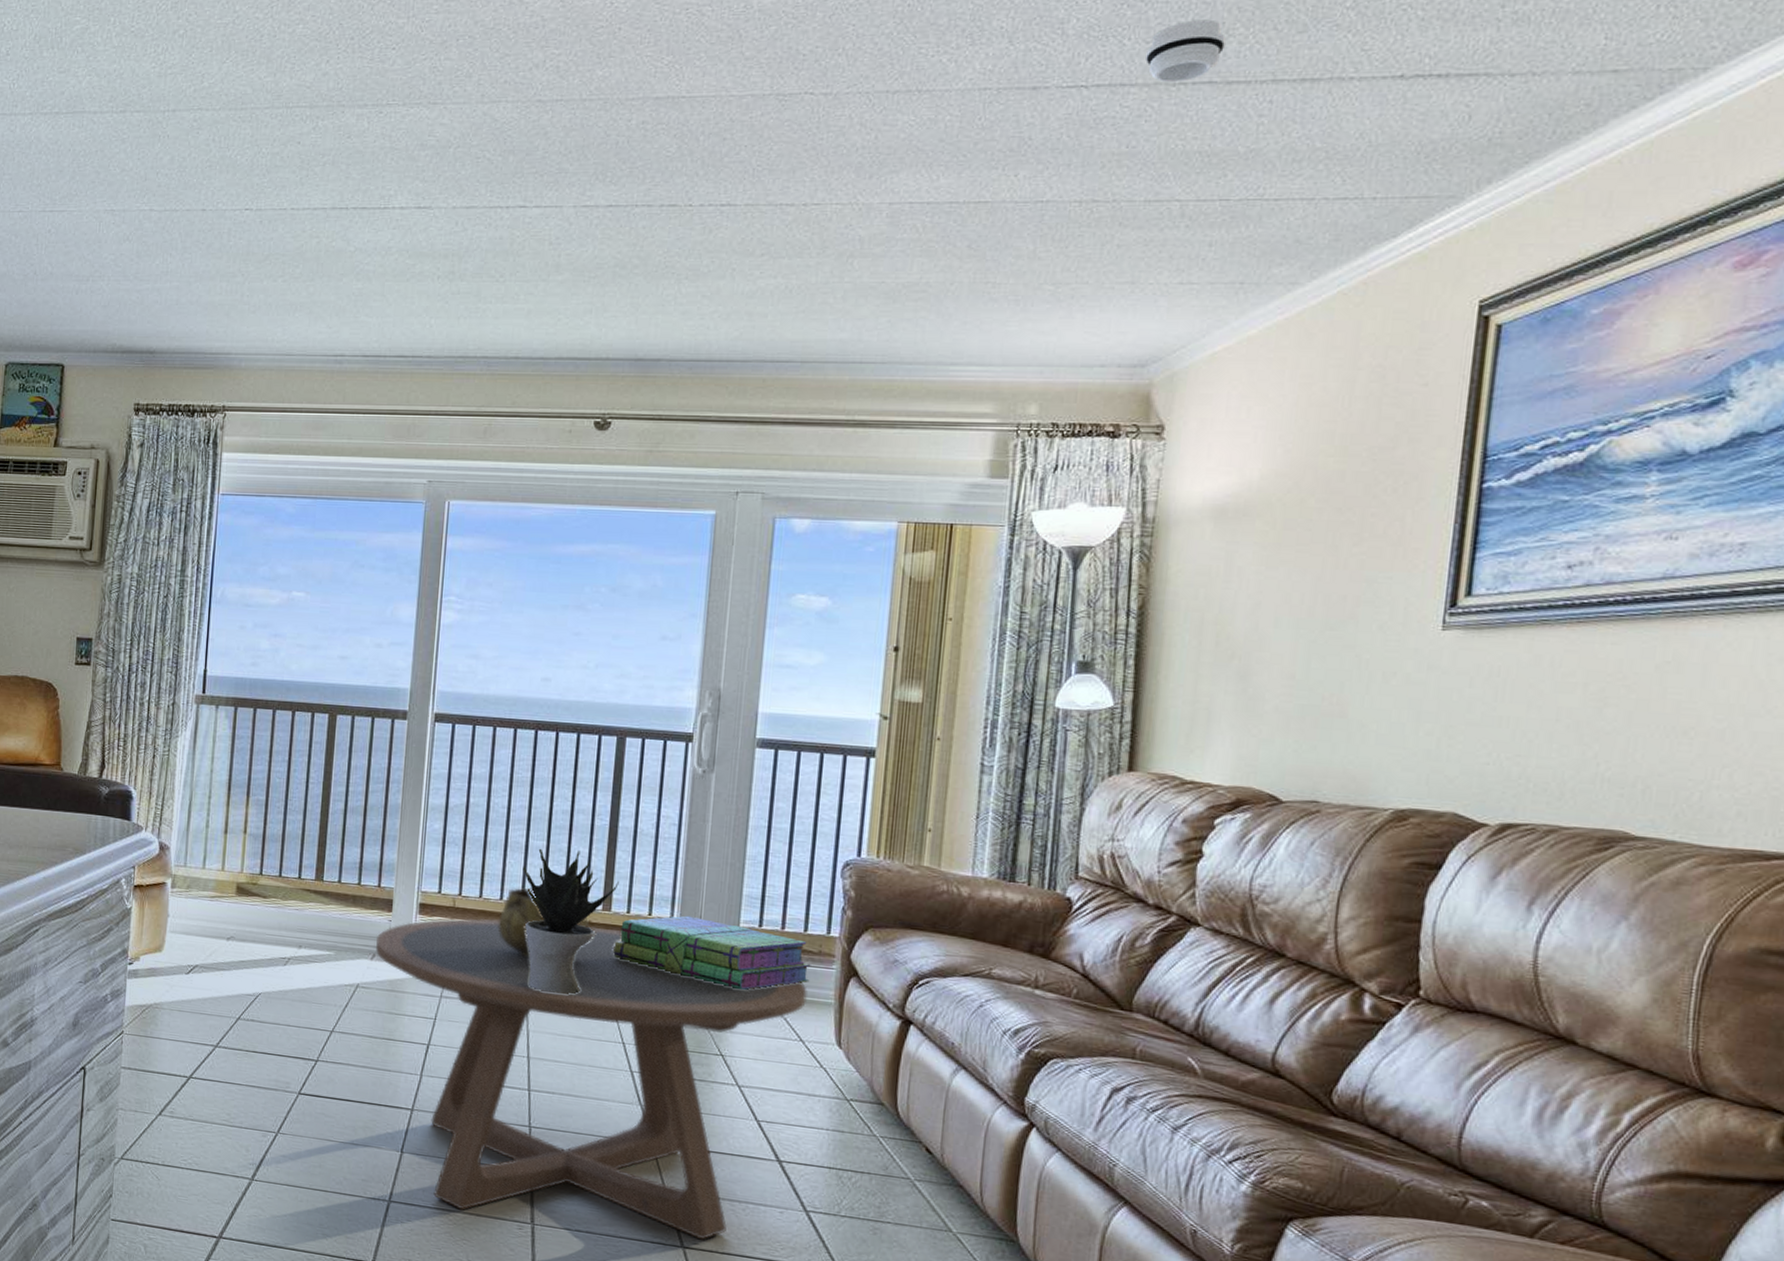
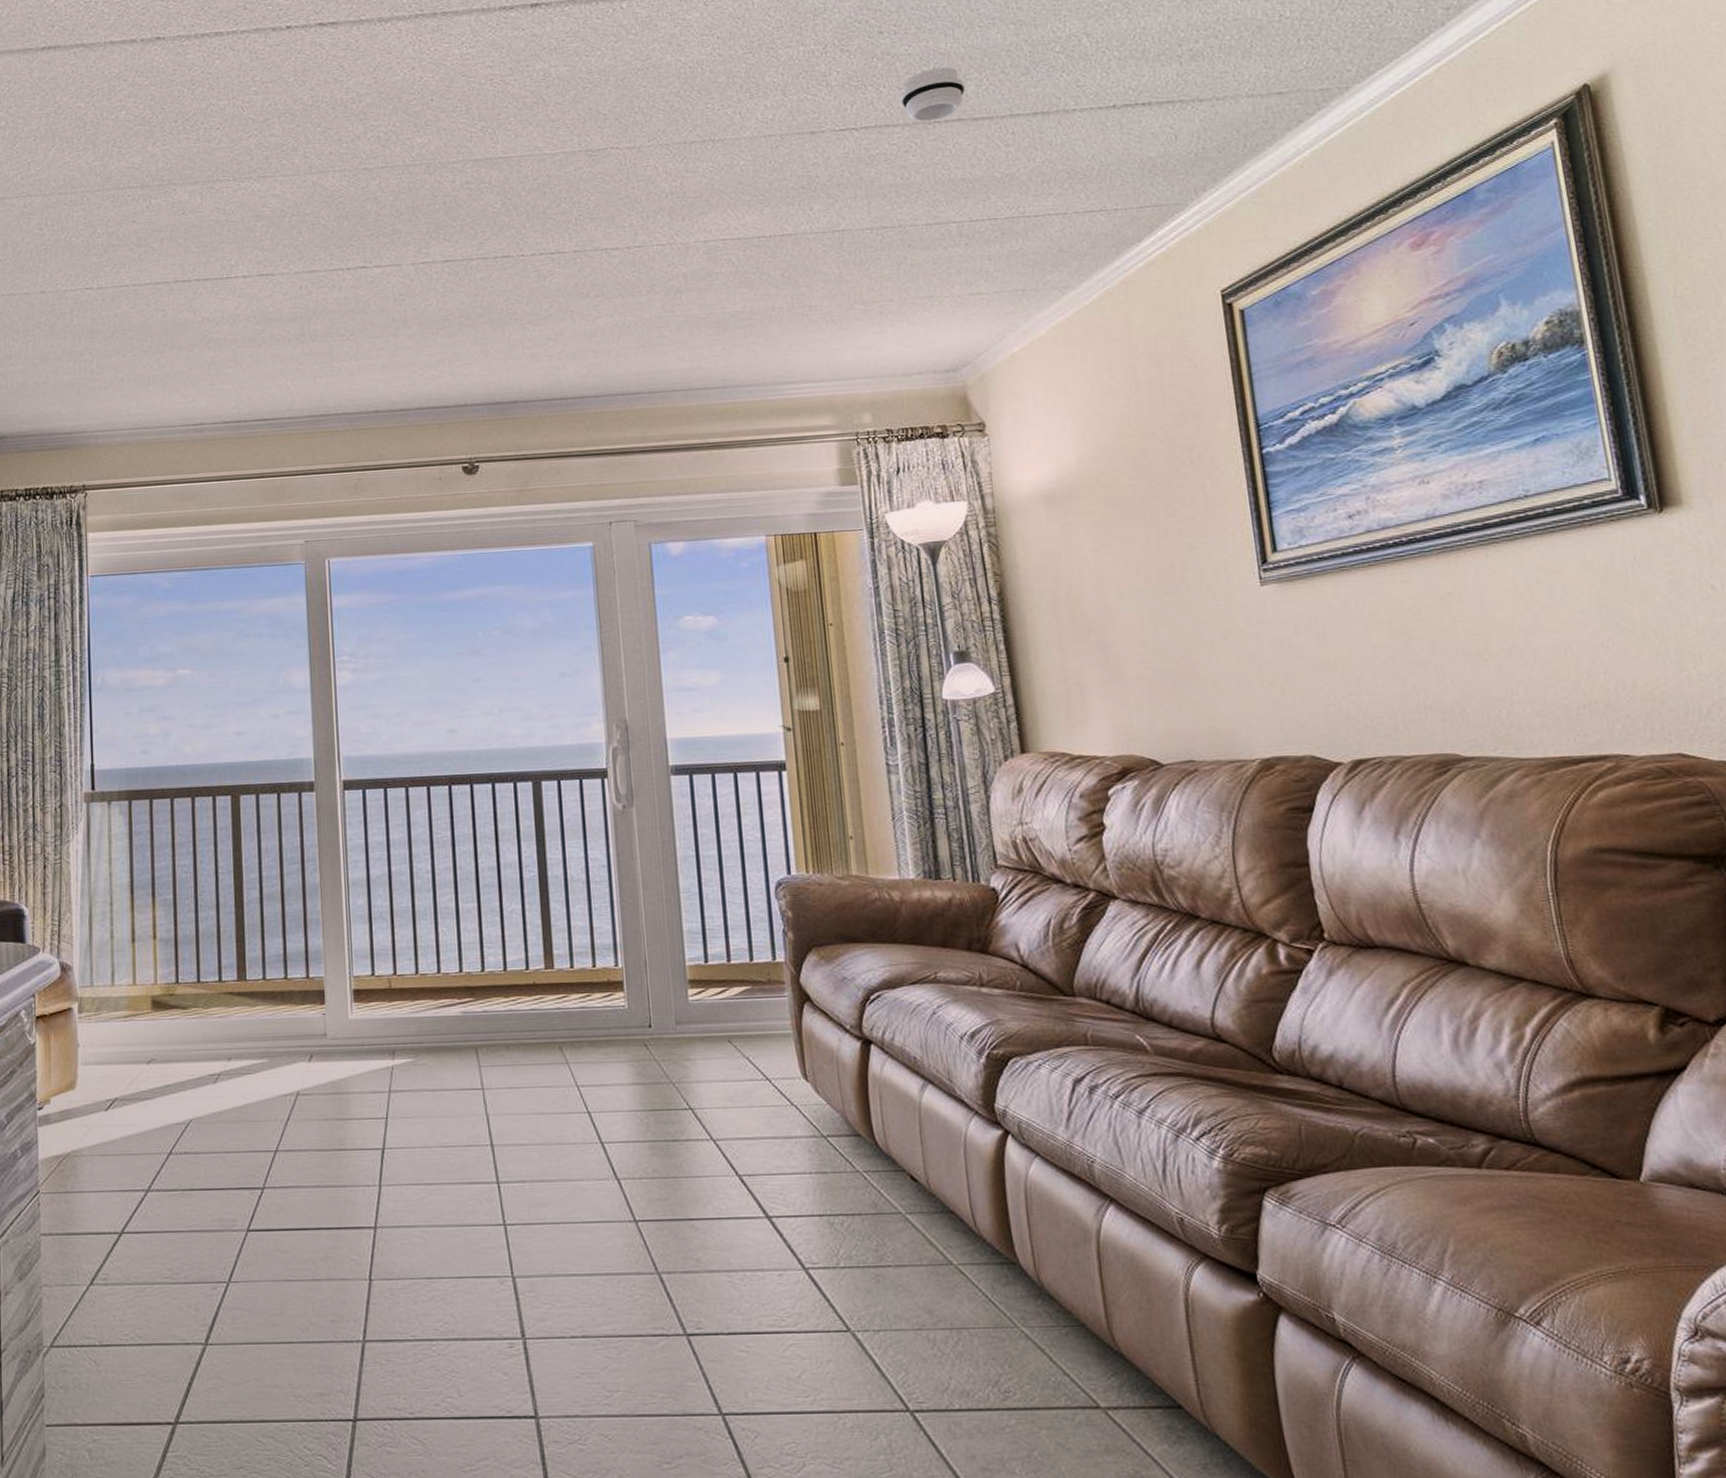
coffee table: present [376,918,807,1240] -> none [312,988,765,1337]
decorative bowl: present [498,888,590,956] -> none [439,955,535,1031]
potted plant: present [523,848,619,995] -> none [456,907,558,1069]
stack of books: present [613,915,811,991] -> none [562,961,765,1035]

